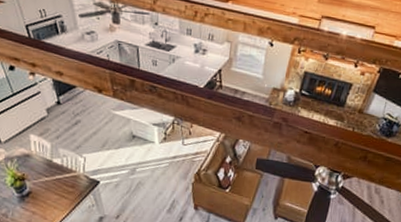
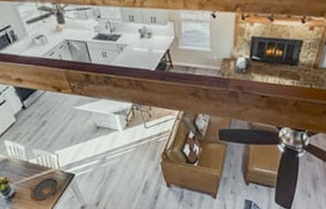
decorative bowl: none [49,181,80,204] -> present [31,177,59,200]

